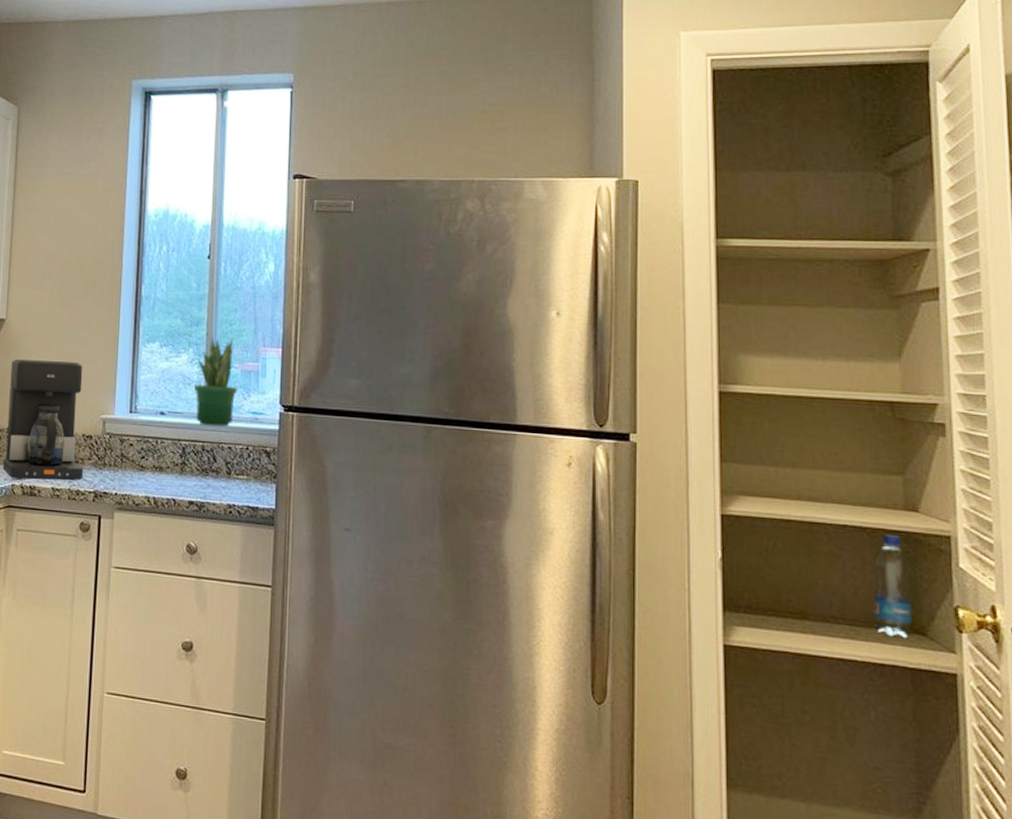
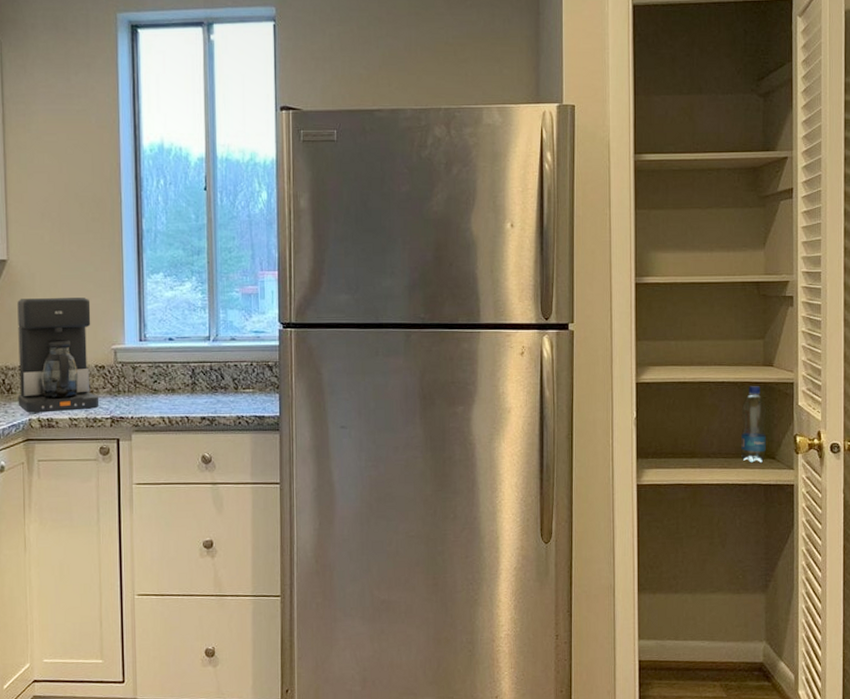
planter: present [193,336,238,427] -> none [198,263,240,347]

